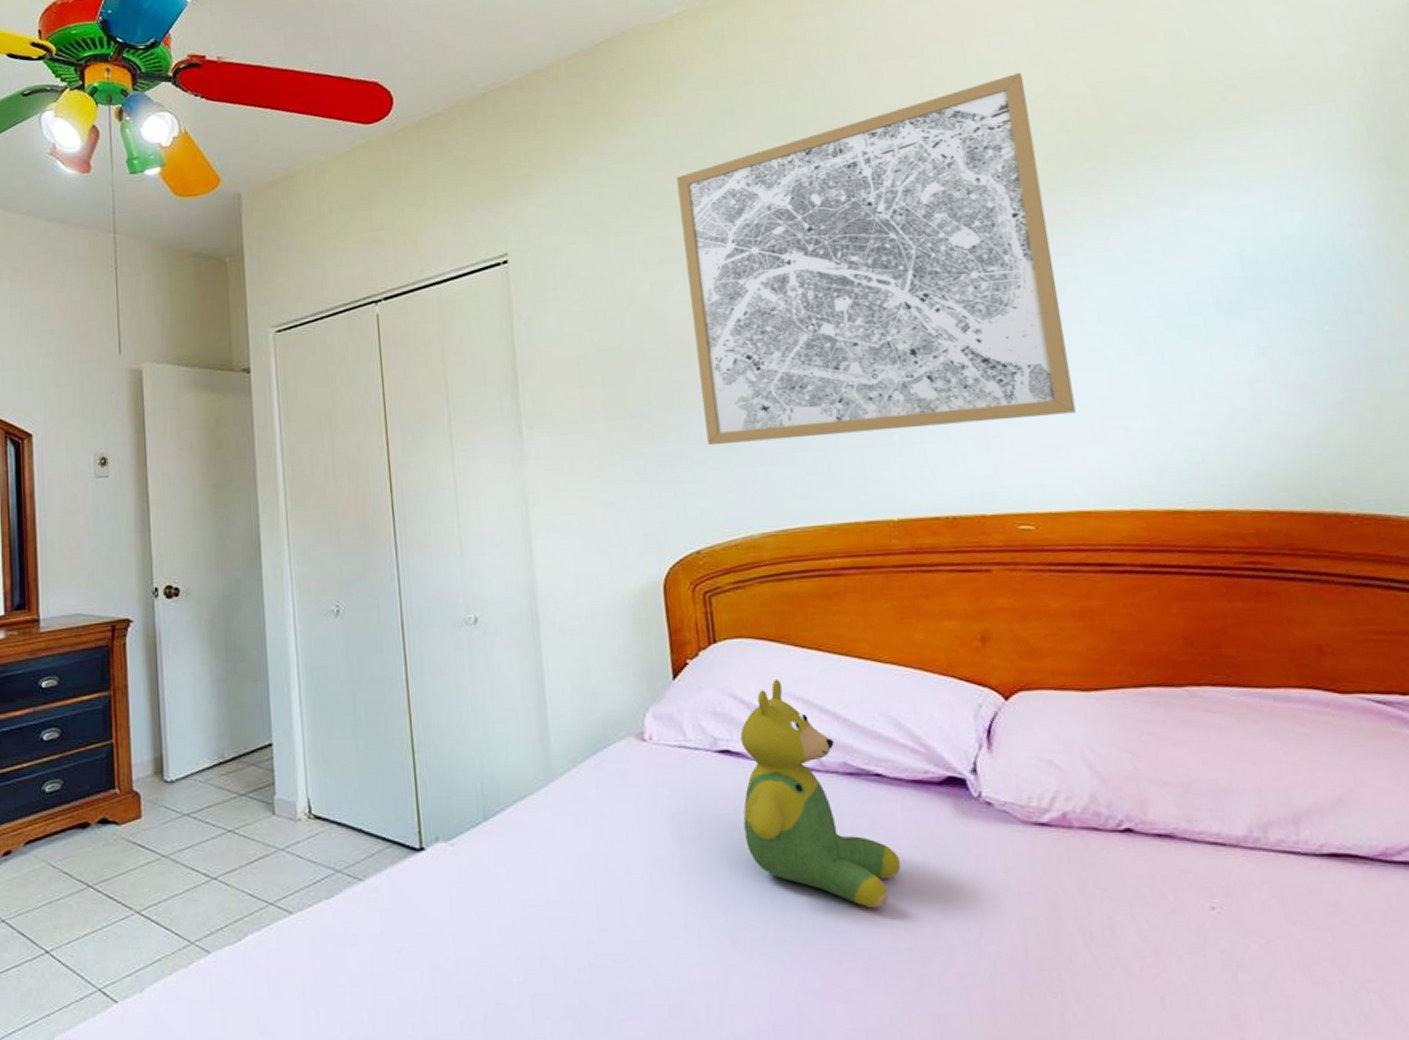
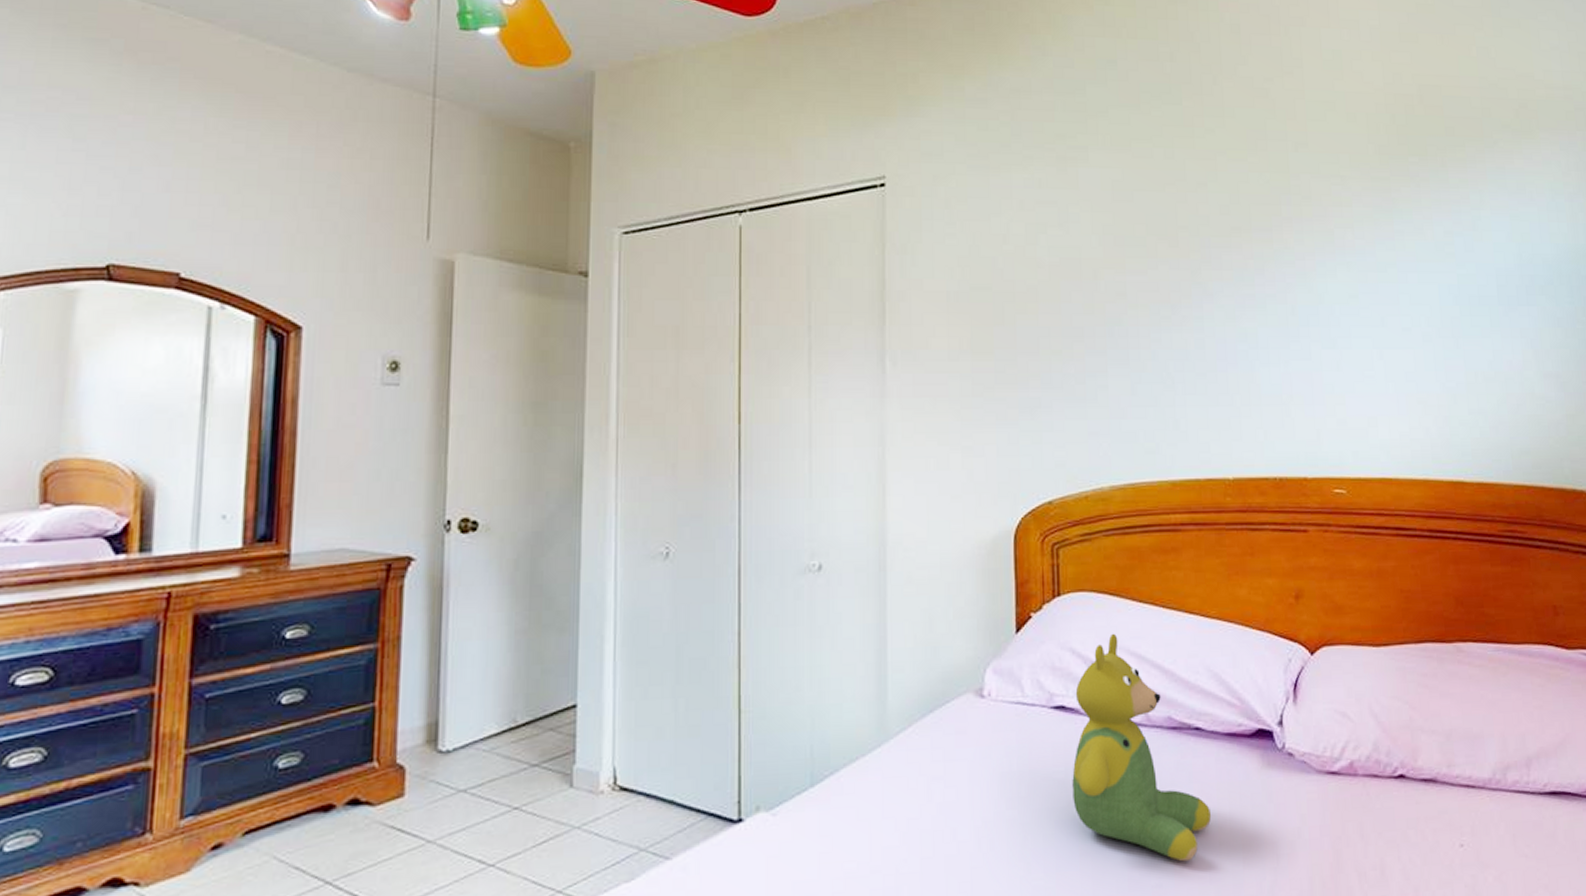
wall art: present [676,72,1076,445] -> none [1059,65,1387,394]

